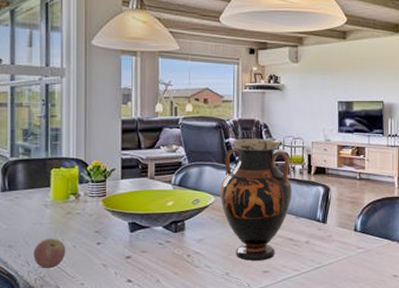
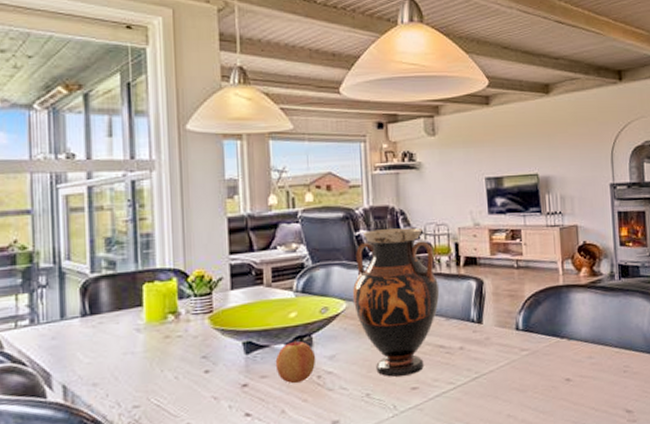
apple: present [34,238,66,269] -> none [125,369,166,410]
apple: none [154,224,187,260] -> present [275,340,316,384]

